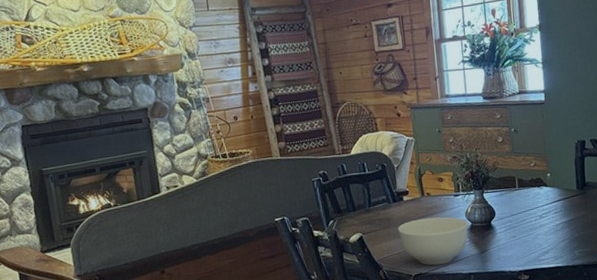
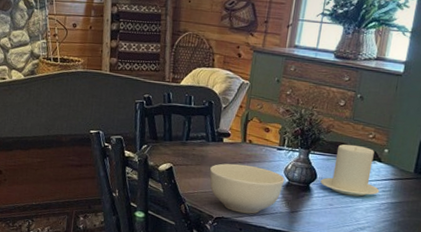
candle: none [500,175,553,225] -> present [320,144,380,197]

